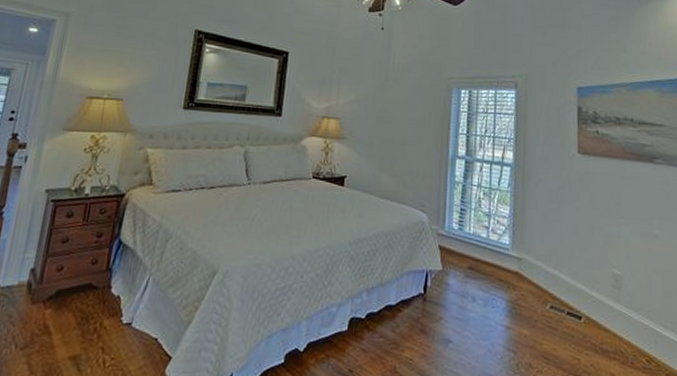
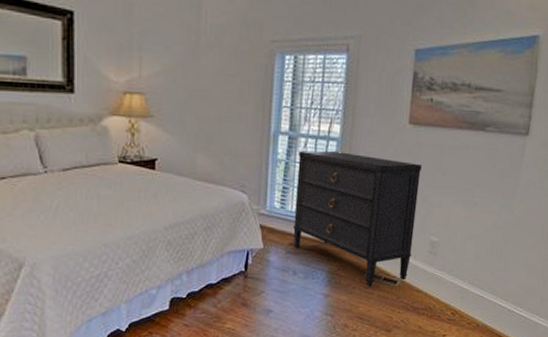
dresser: none [471,174,595,321] -> present [293,150,422,287]

